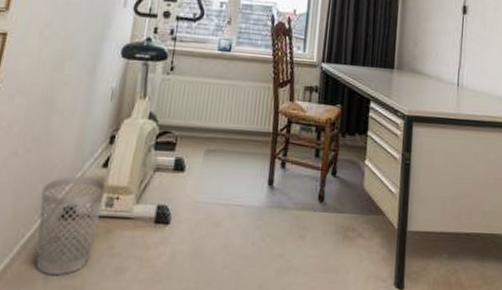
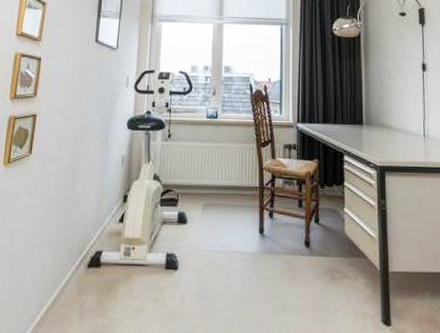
wastebasket: present [35,176,107,276] -> none [71,231,124,316]

